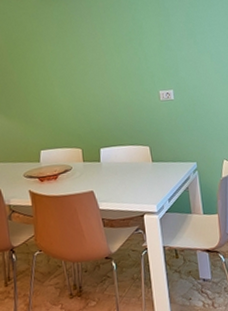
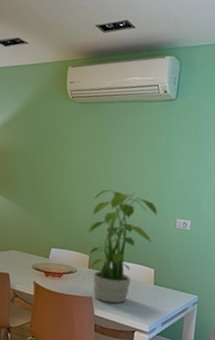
potted plant: none [73,74,140,193] -> present [87,189,158,304]

